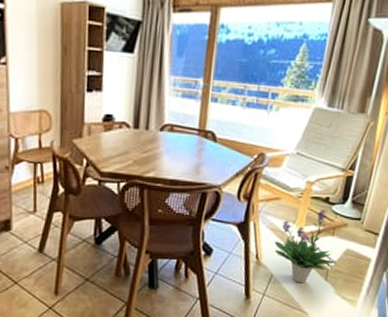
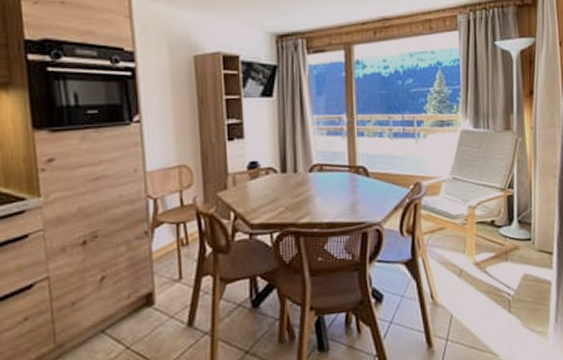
potted plant: present [274,209,336,284] -> none [447,233,516,321]

